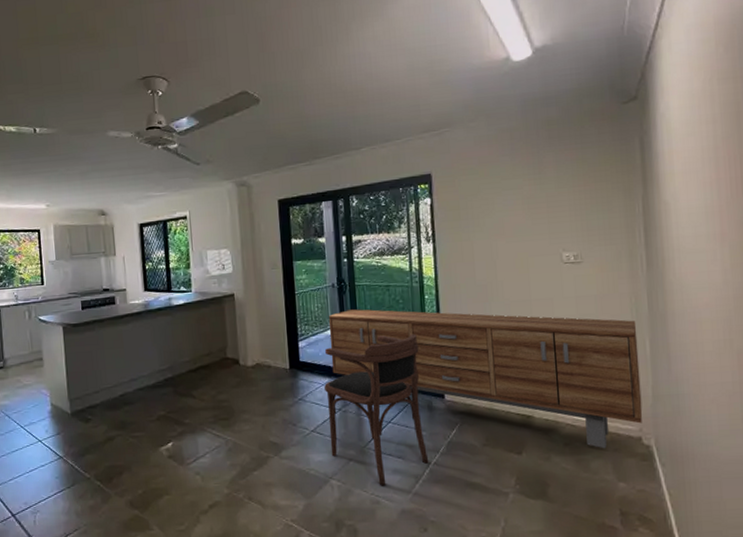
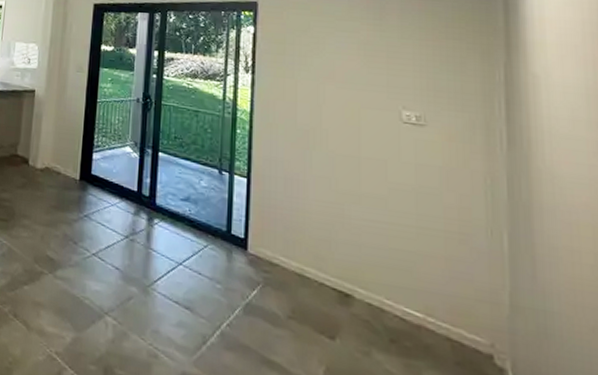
armchair: present [324,333,429,486] -> none [110,163,224,339]
sideboard: present [328,309,643,449] -> none [124,129,496,359]

